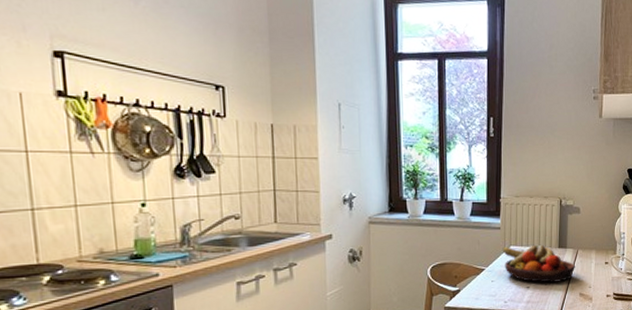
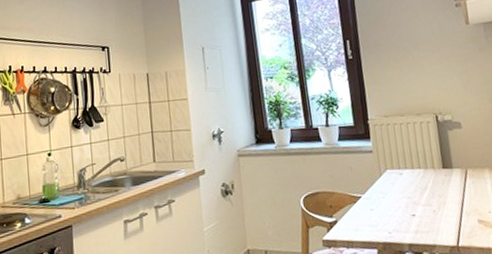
fruit bowl: present [502,244,576,283] -> none [377,166,468,209]

